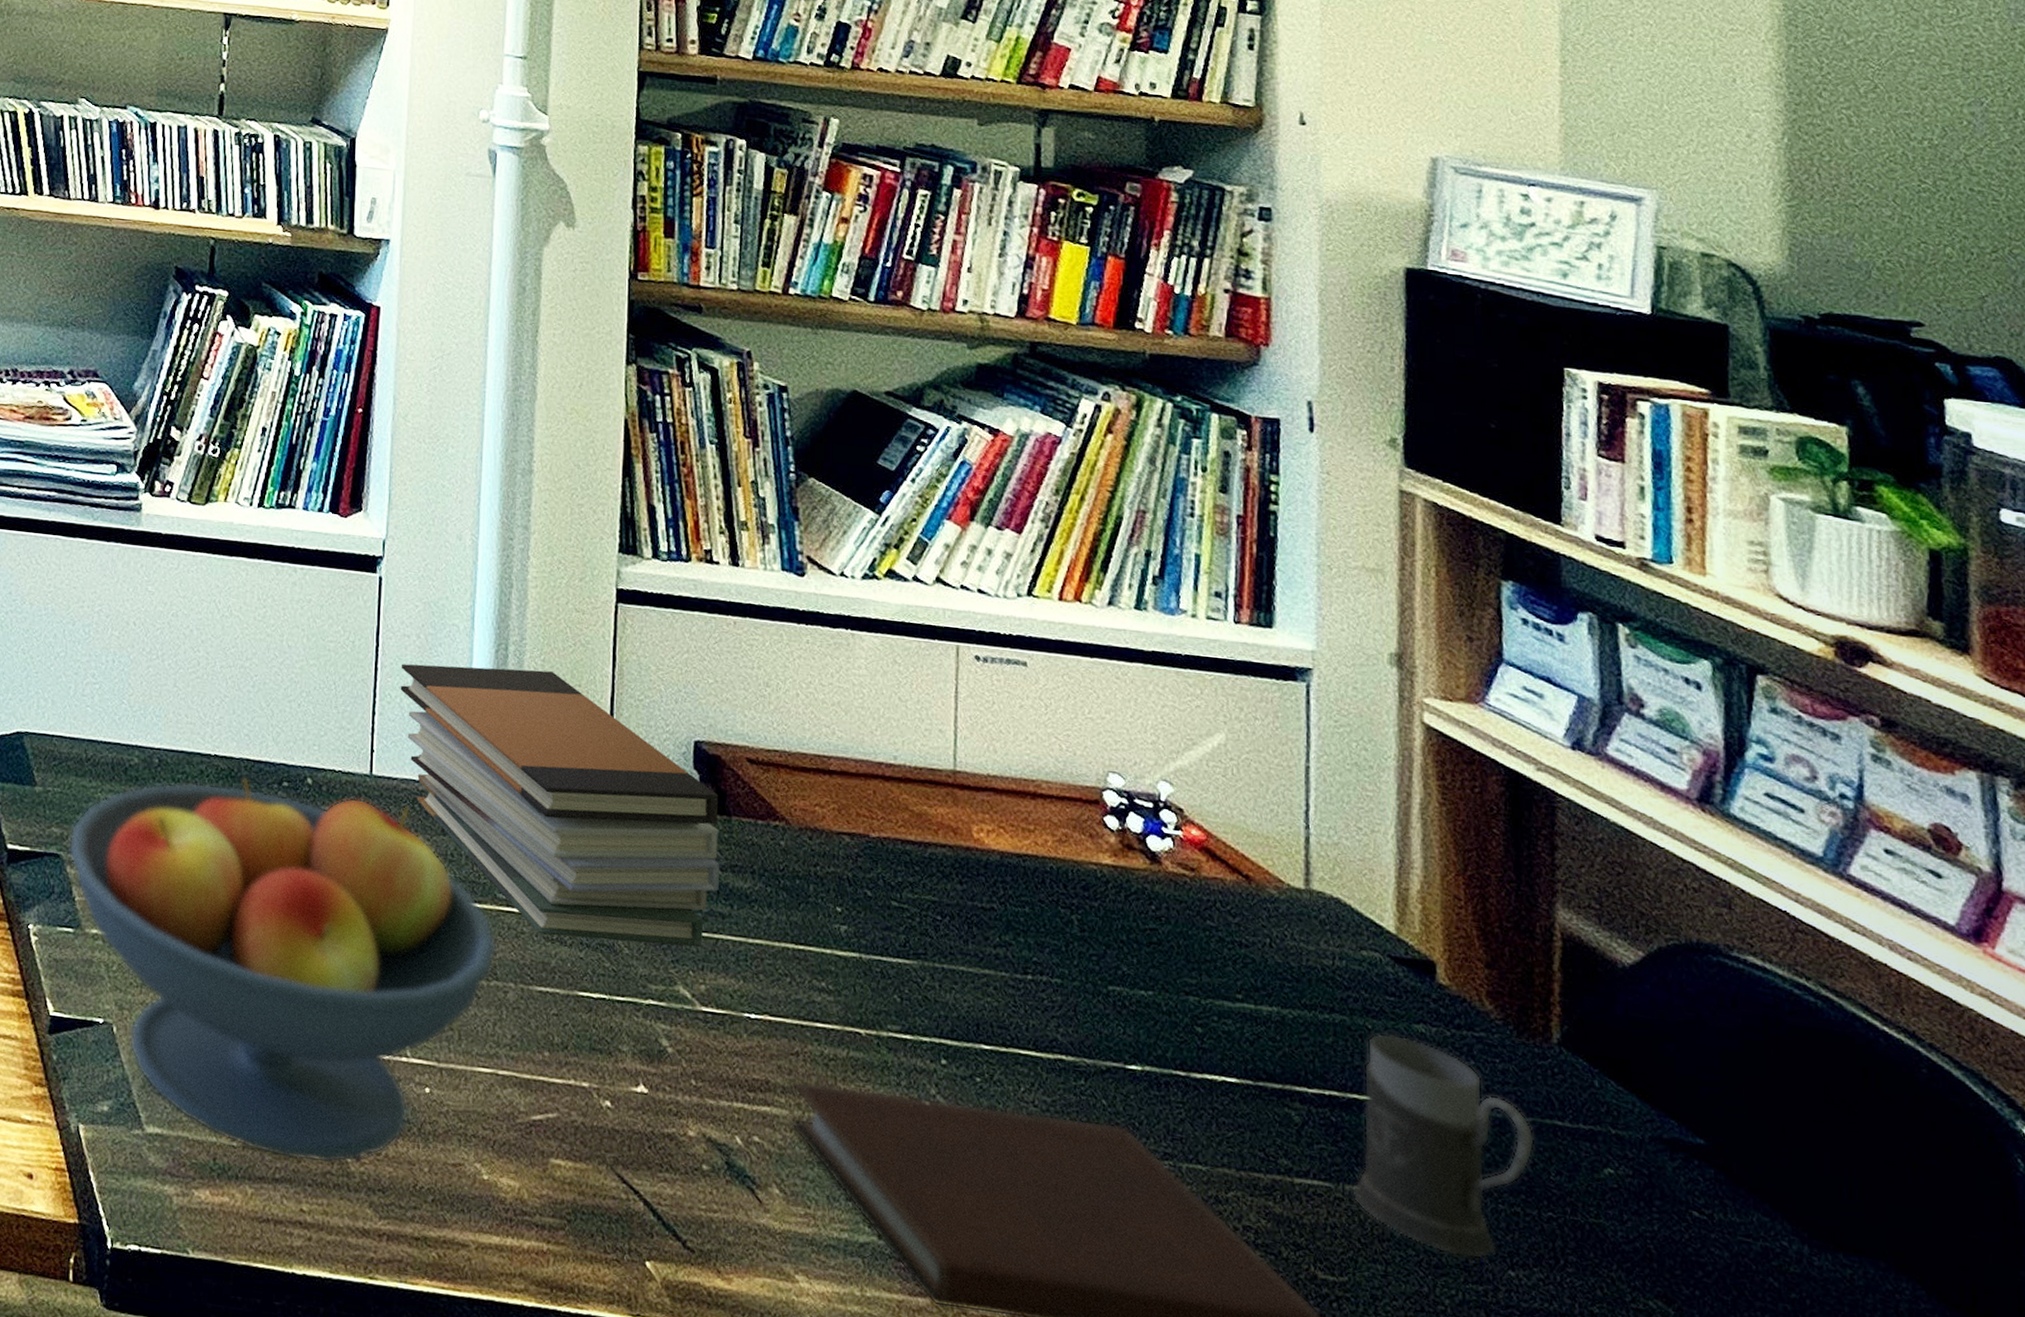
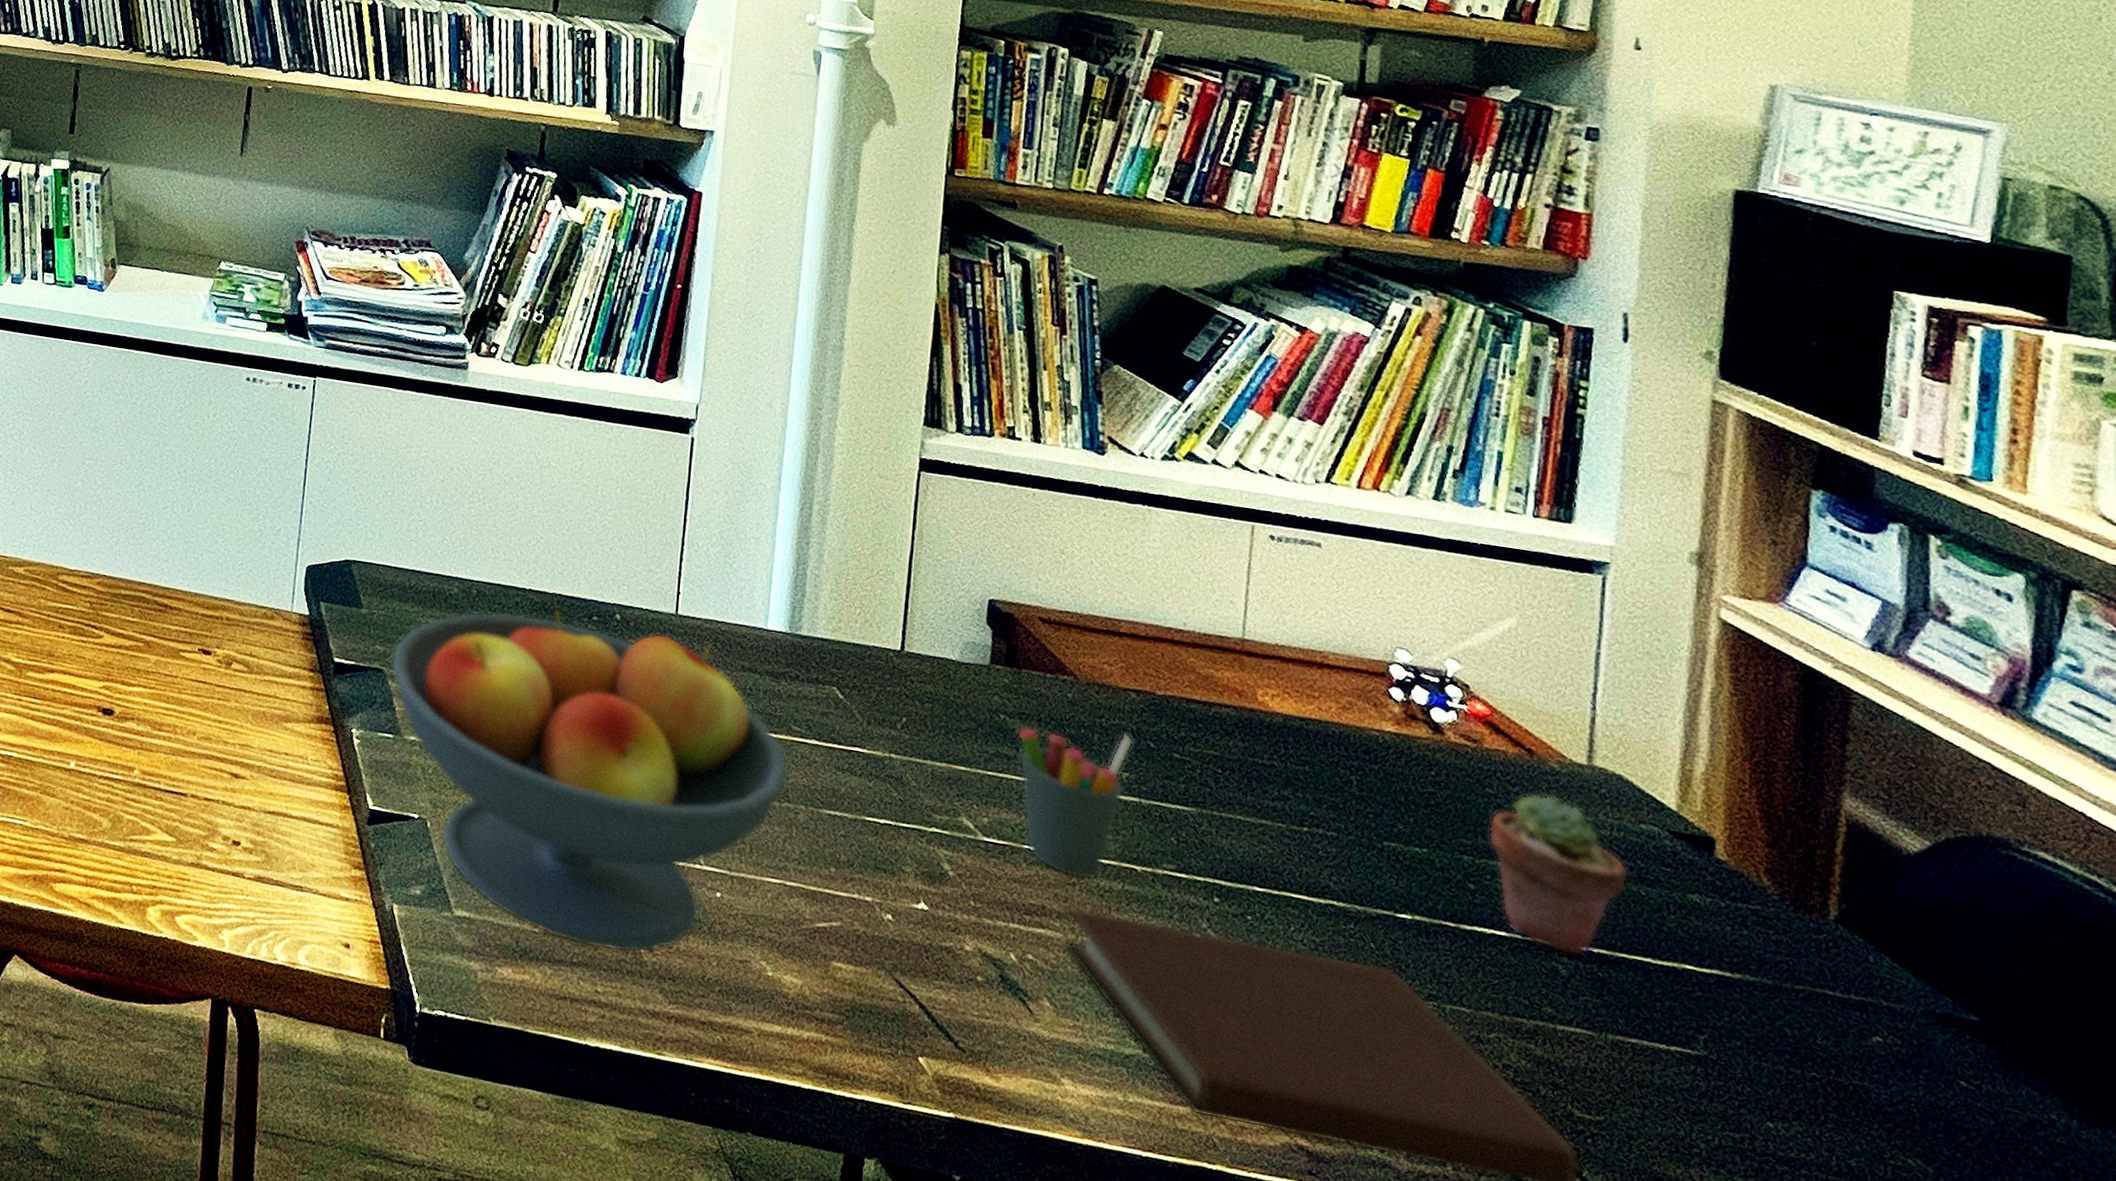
book stack: present [400,663,719,947] -> none [707,516,1010,784]
pen holder: none [730,880,850,1048] -> present [1017,727,1133,880]
potted succulent: none [1212,923,1354,1100] -> present [1488,794,1629,956]
mug: present [1352,1033,1535,1260] -> none [1614,900,1804,1110]

